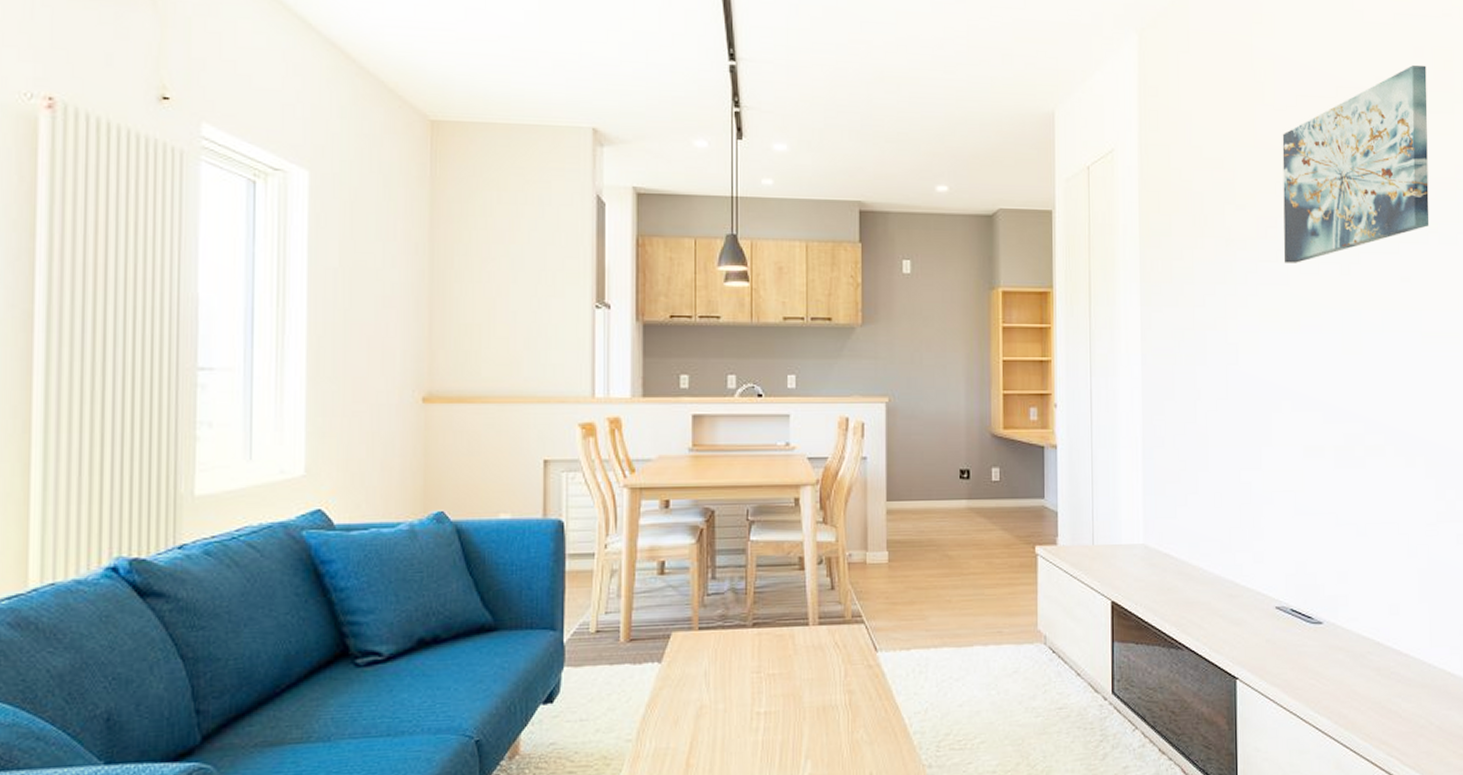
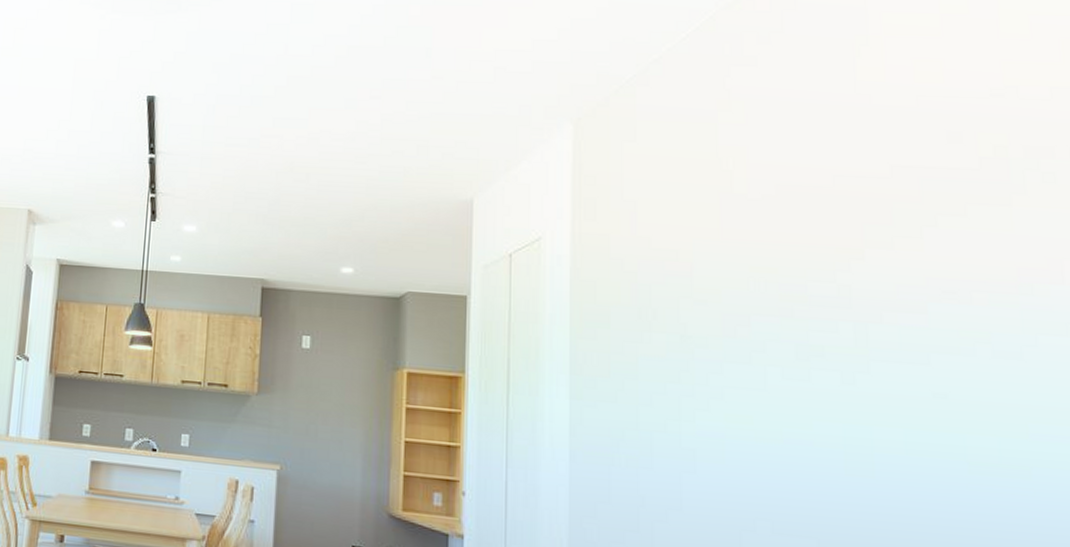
wall art: present [1282,65,1430,263] -> none [757,151,977,367]

